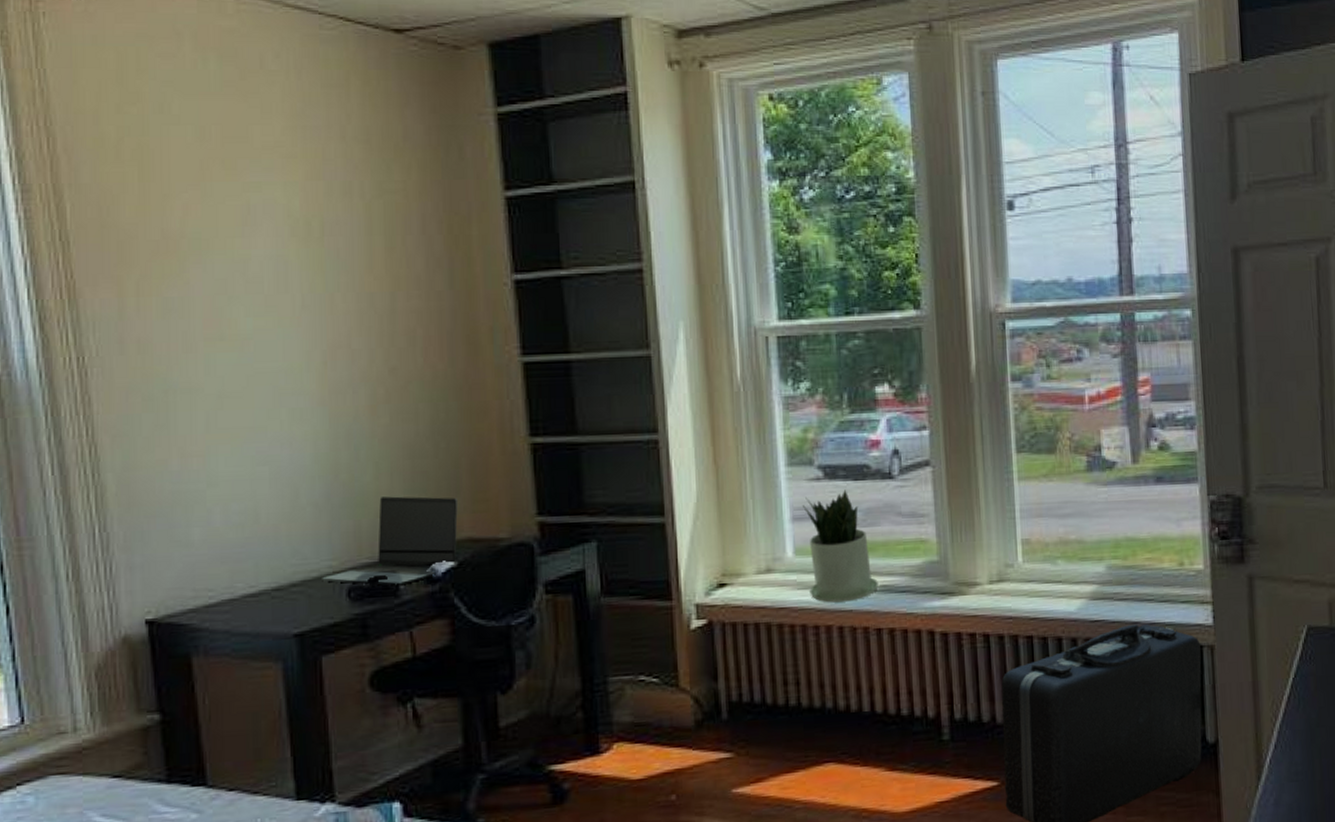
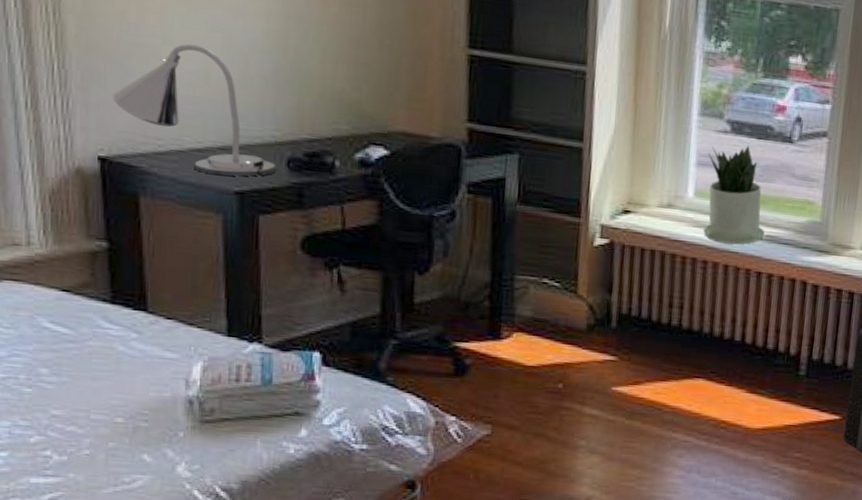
table lamp: none [157,482,336,619] -> present [112,43,276,177]
laptop: present [322,496,458,586] -> none [264,80,395,165]

